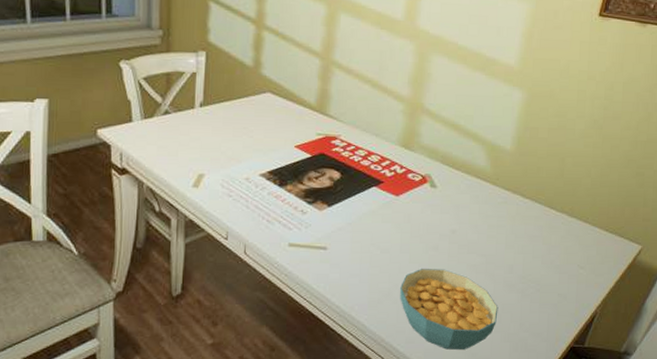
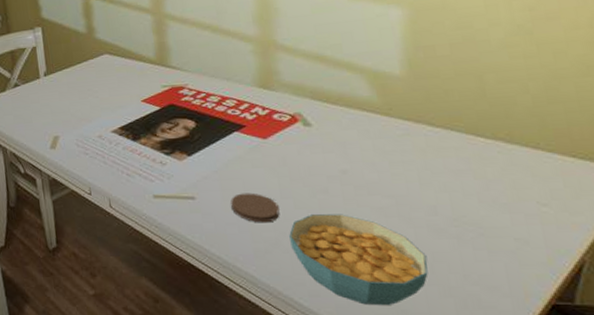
coaster: none [357,246,397,275] -> present [230,193,280,223]

